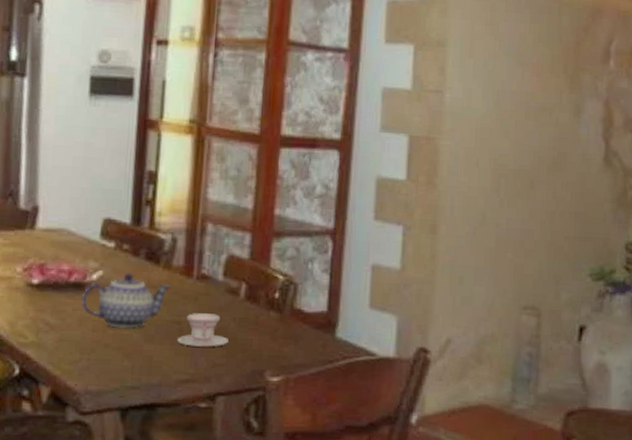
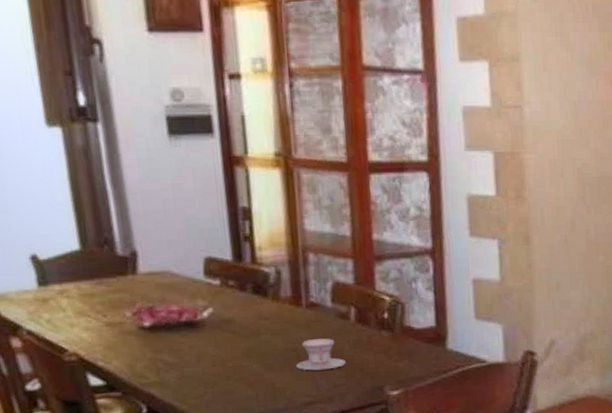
teapot: present [81,273,171,329] -> none [196,308,282,361]

